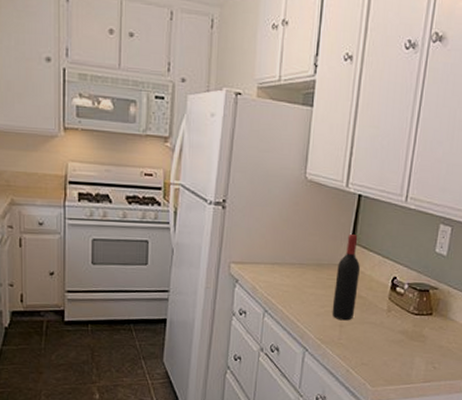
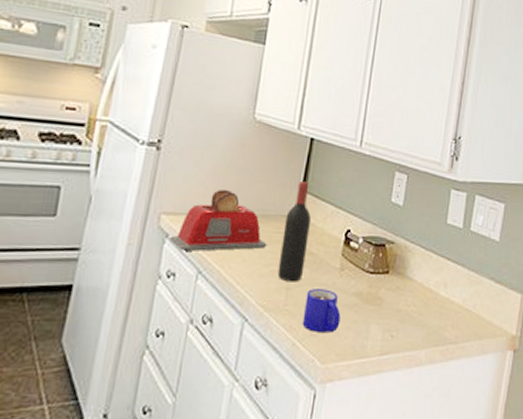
toaster: none [239,241,322,294] -> present [169,189,267,251]
mug: none [354,326,388,362] -> present [302,289,341,332]

